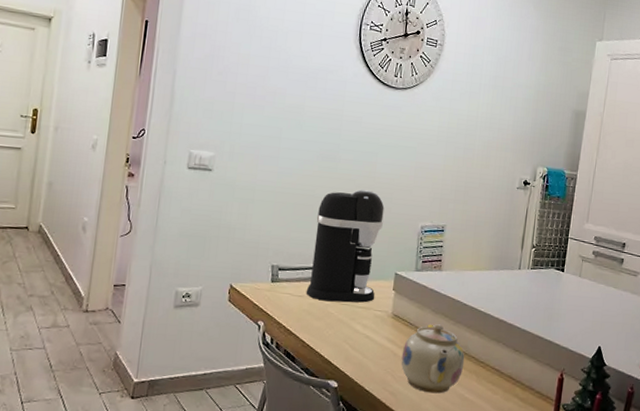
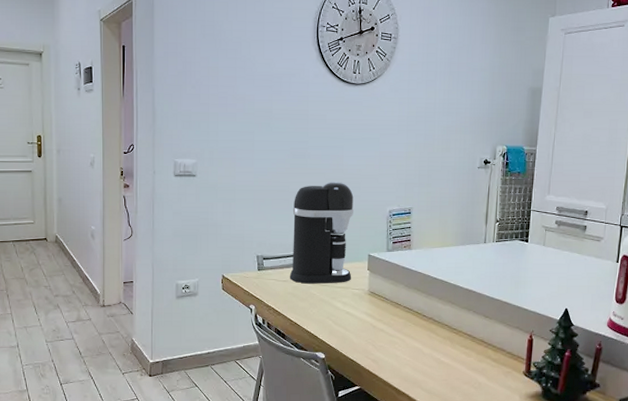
teapot: present [401,324,465,394] -> none [380,298,439,359]

